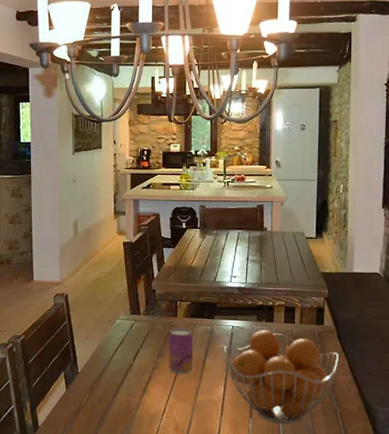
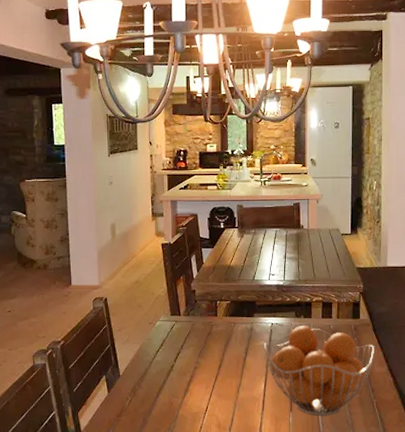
beer can: present [168,327,194,375] -> none [209,326,234,373]

